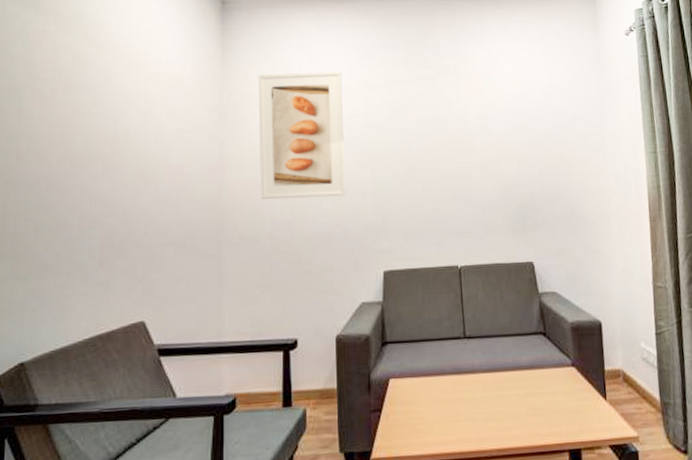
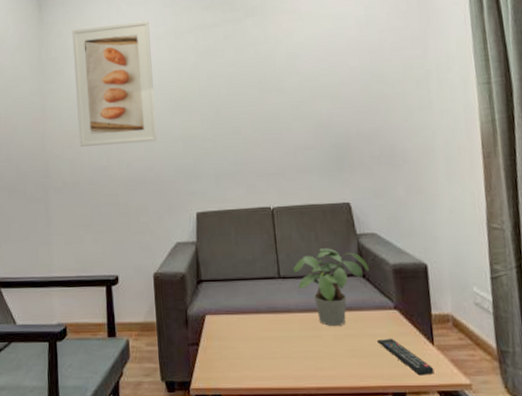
potted plant: none [478,307,550,385] -> present [293,248,370,326]
remote control: none [556,395,607,431] -> present [377,338,434,376]

